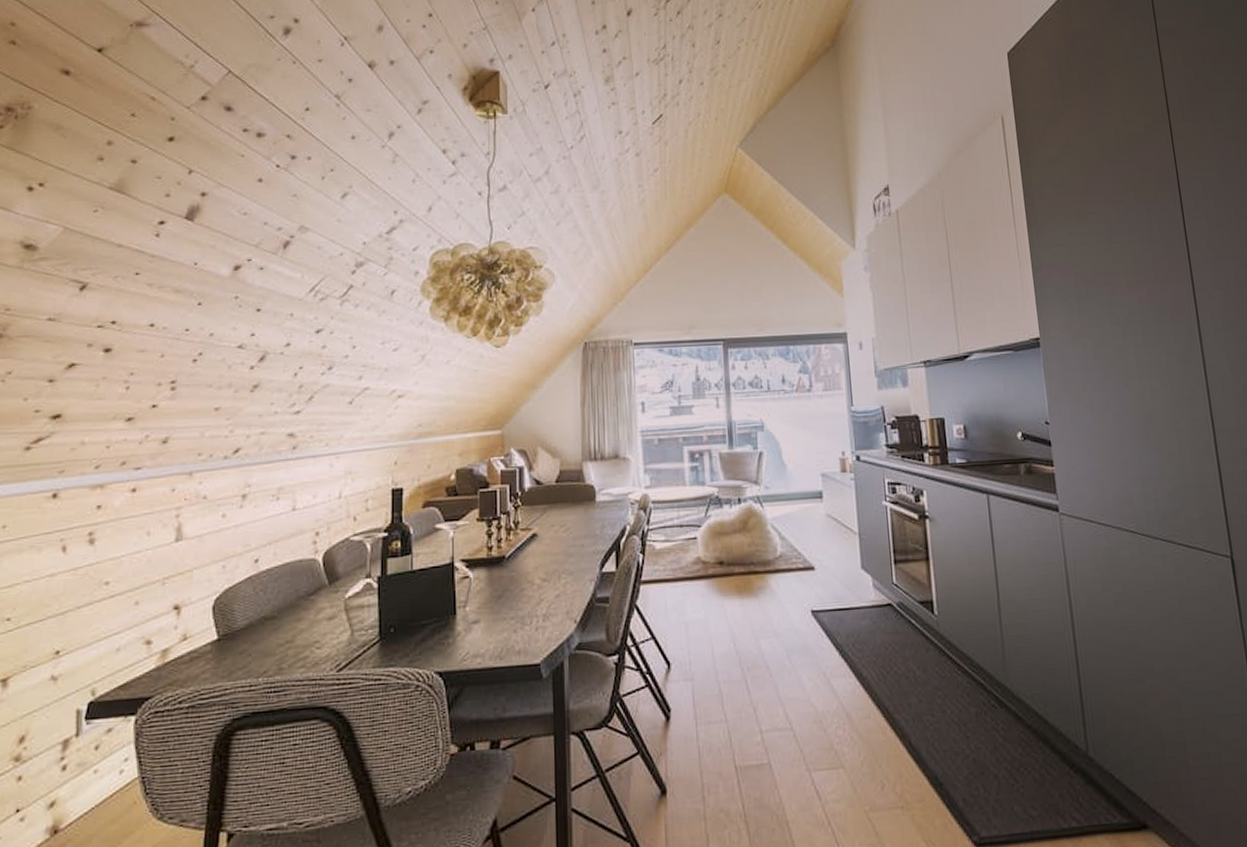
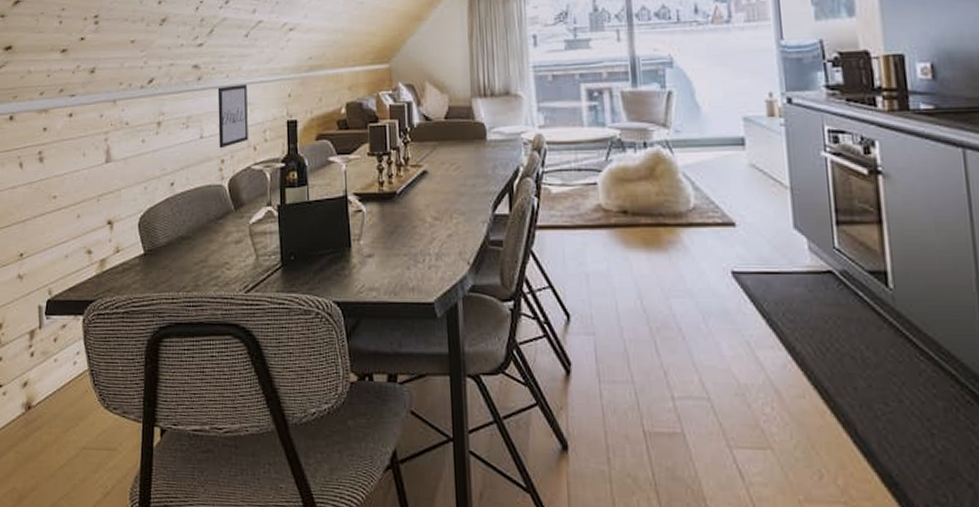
wall art: none [314,453,349,521] -> present [217,84,248,149]

